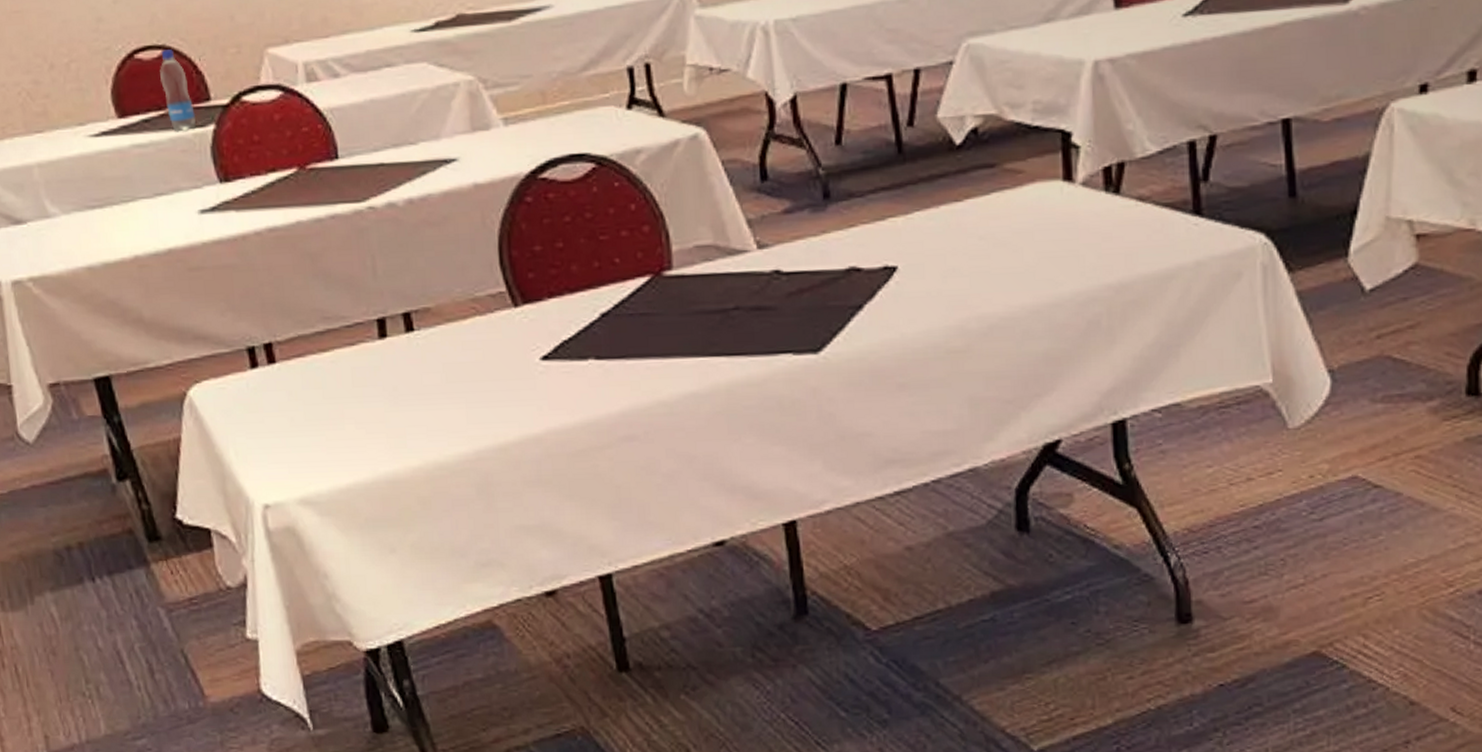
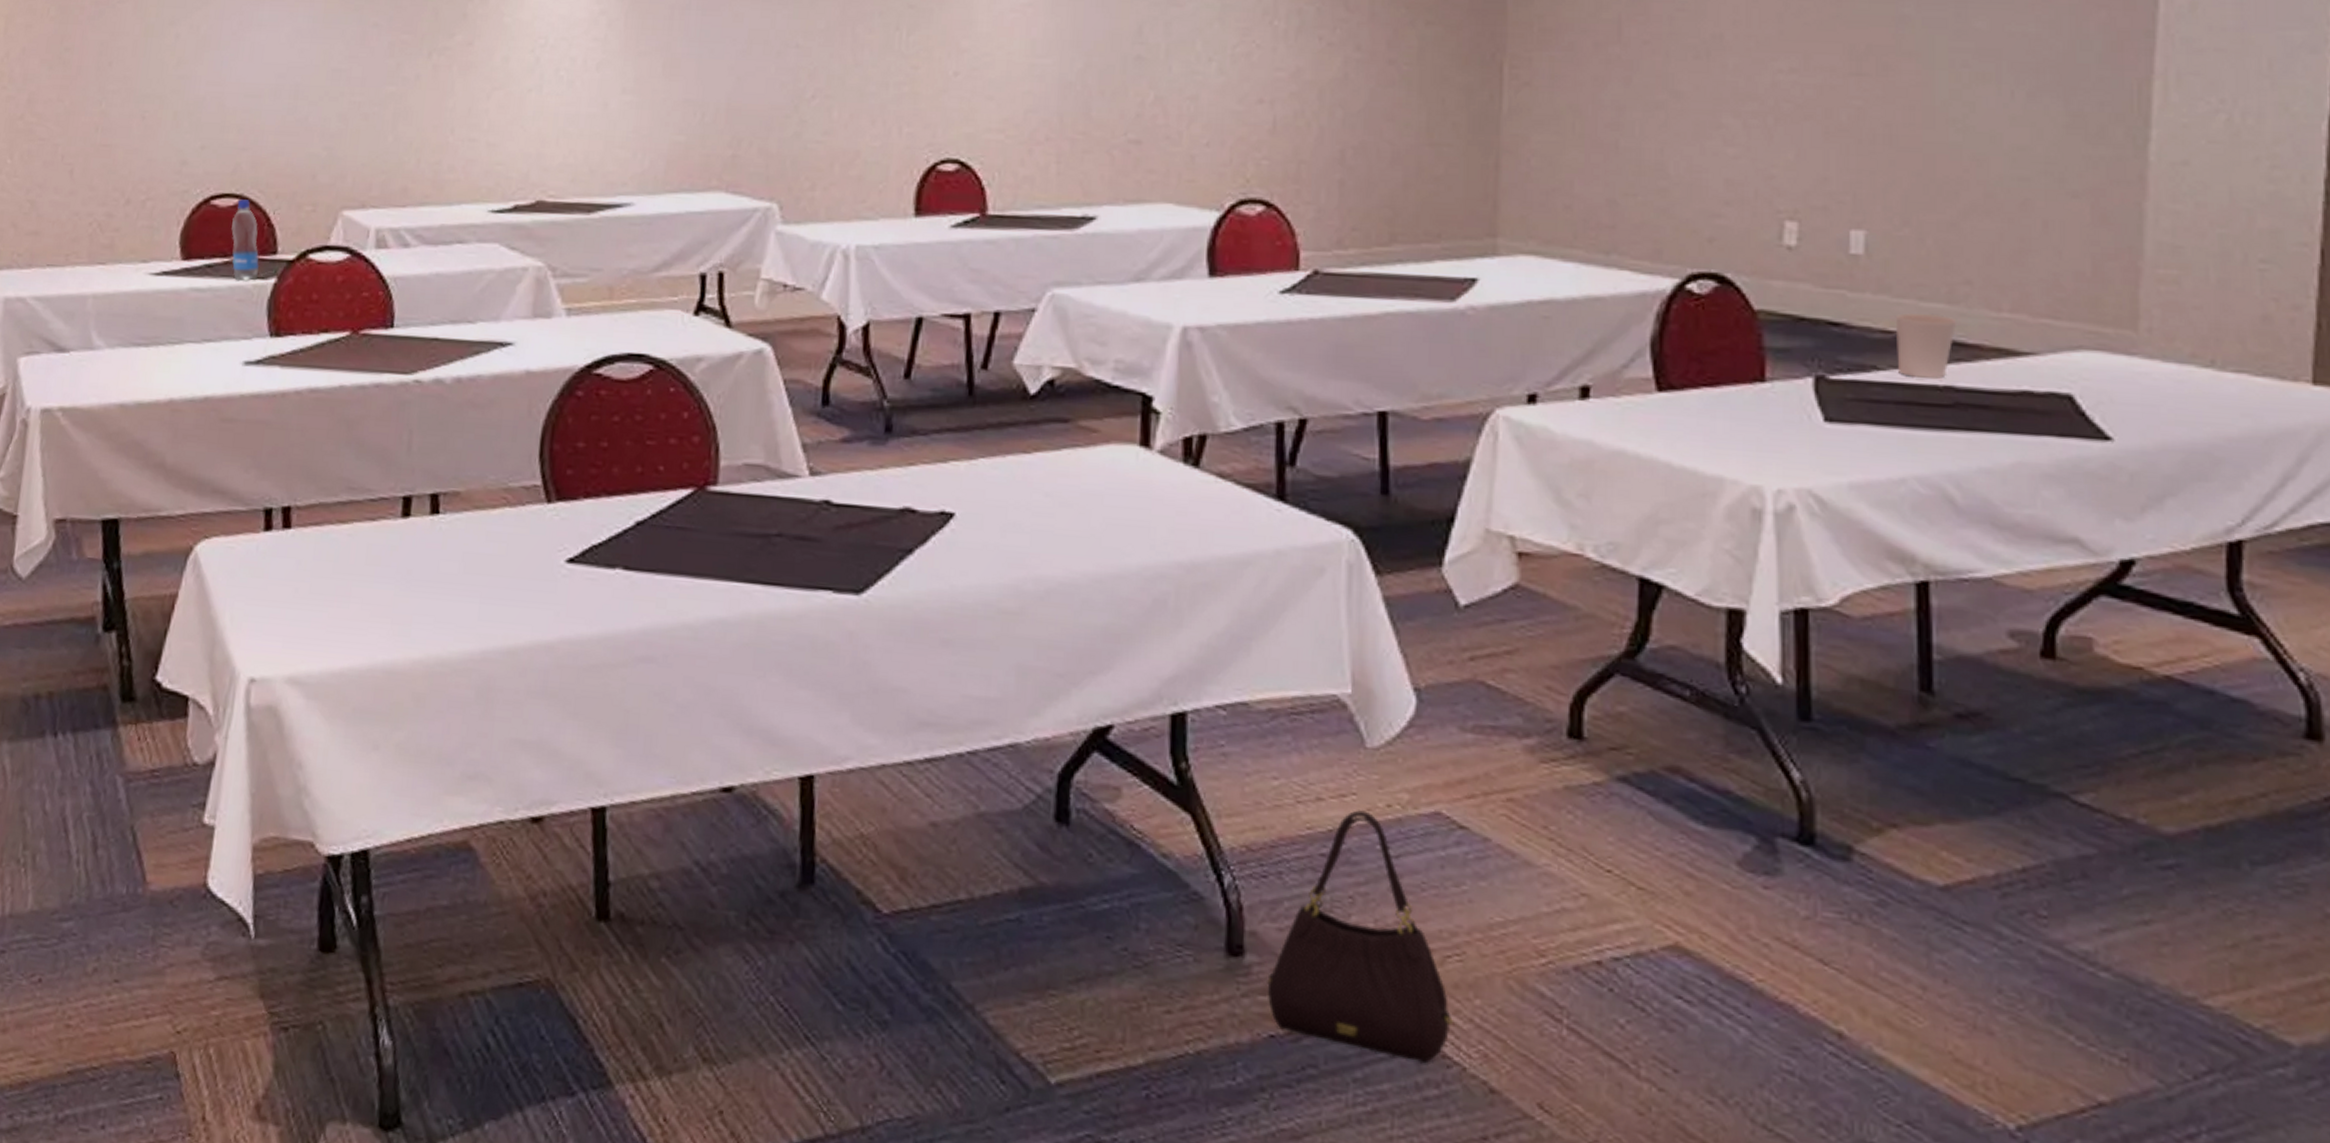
handbag: none [1213,483,1376,689] -> present [1265,809,1453,1064]

